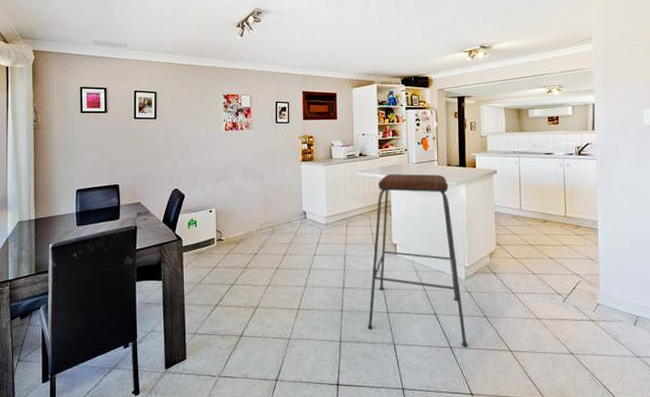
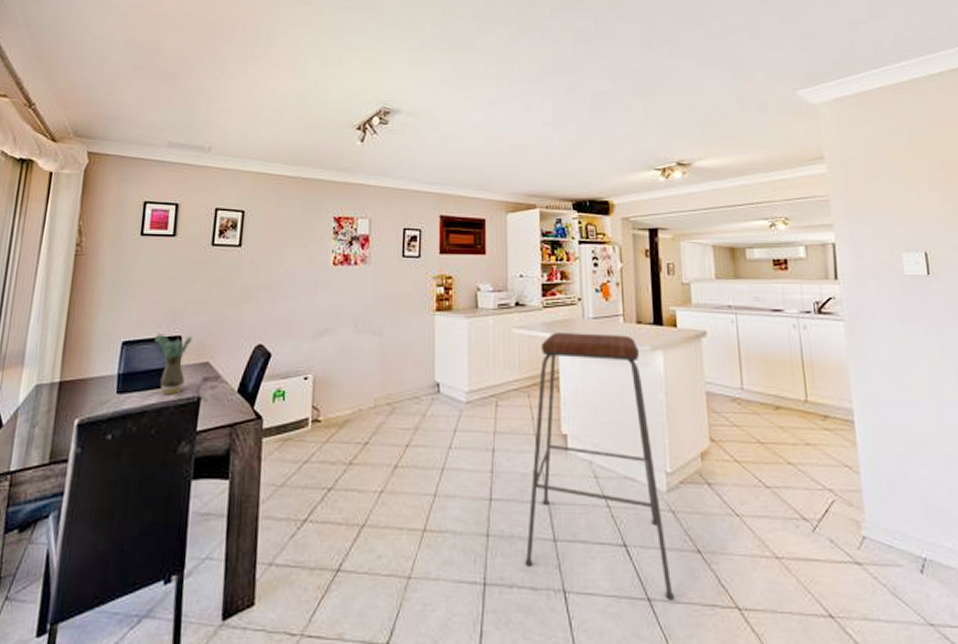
vase: none [99,183,126,226] -> present [154,333,192,395]

